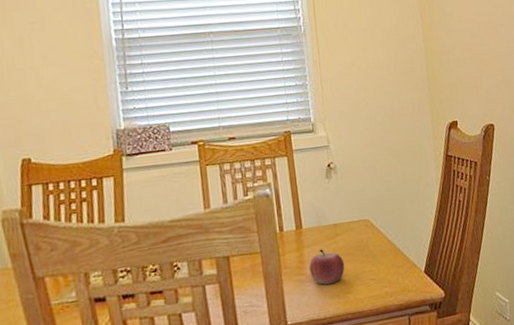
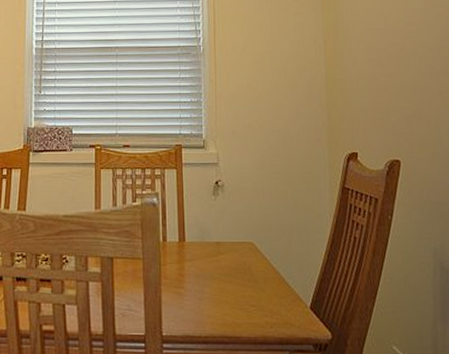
fruit: present [309,249,345,285] -> none [189,265,225,302]

